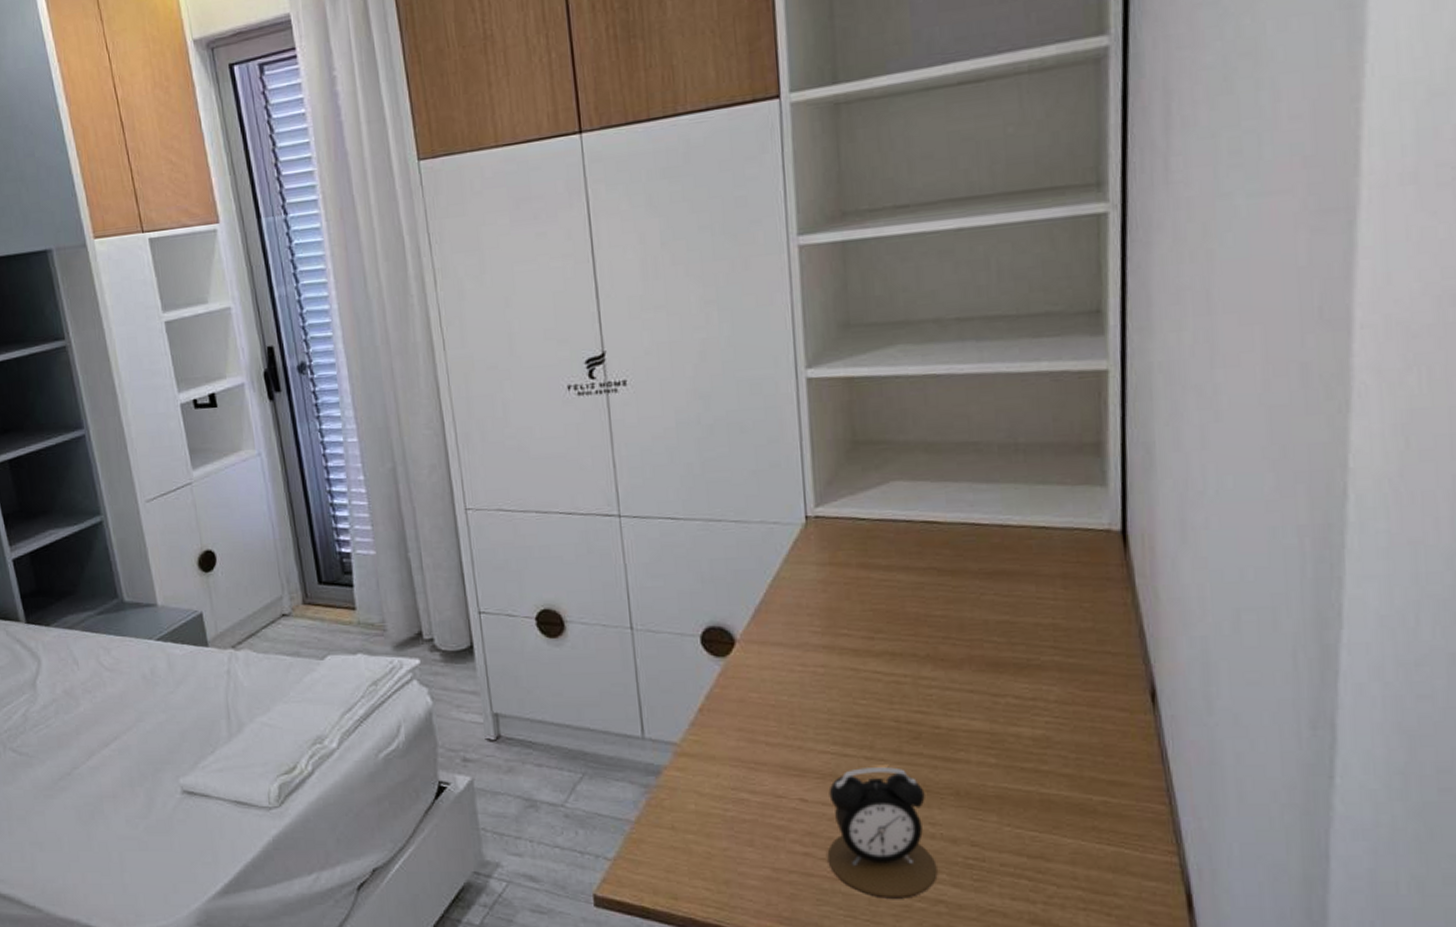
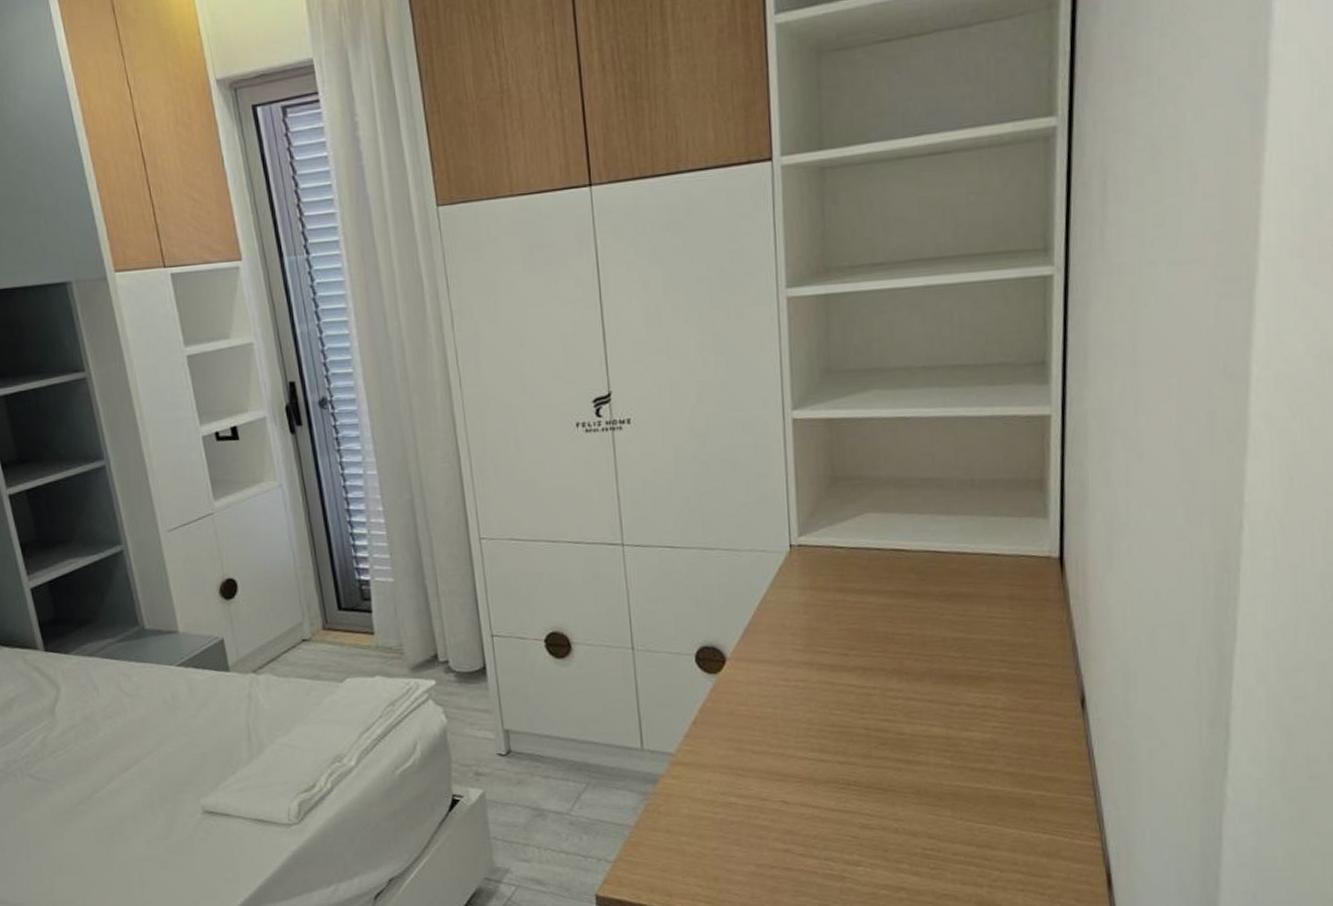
alarm clock: present [827,767,937,897] -> none [805,770,900,887]

